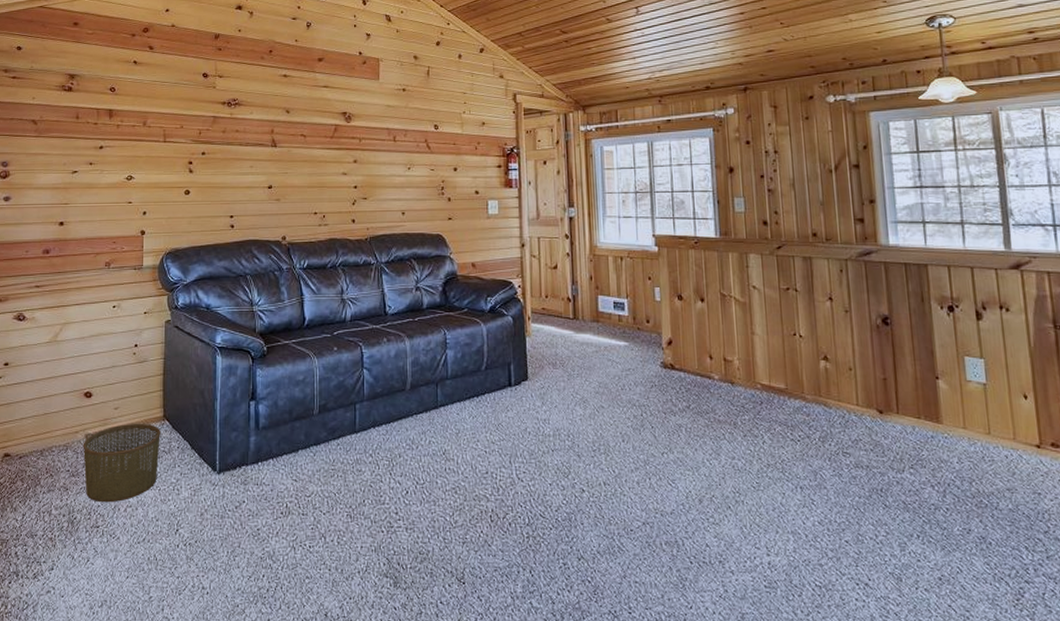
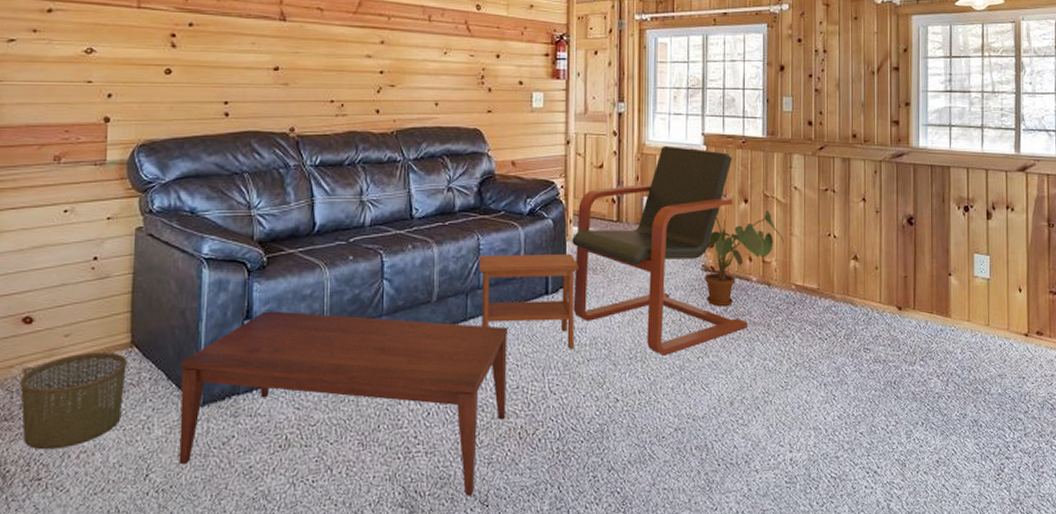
coffee table: none [201,394,478,572] -> present [179,311,507,496]
side table: none [446,349,539,439] -> present [478,254,579,349]
armchair: none [530,247,712,450] -> present [571,145,747,356]
house plant: none [663,306,746,404] -> present [704,207,784,307]

